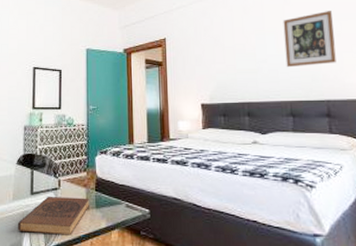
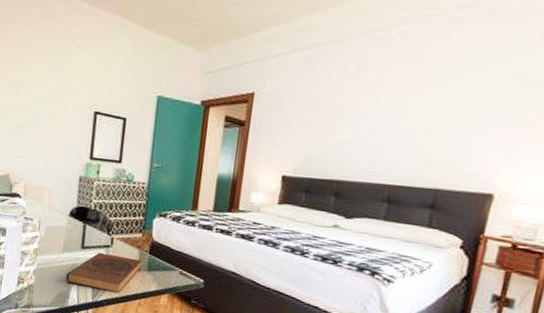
wall art: present [283,11,336,68] -> none [396,77,476,146]

